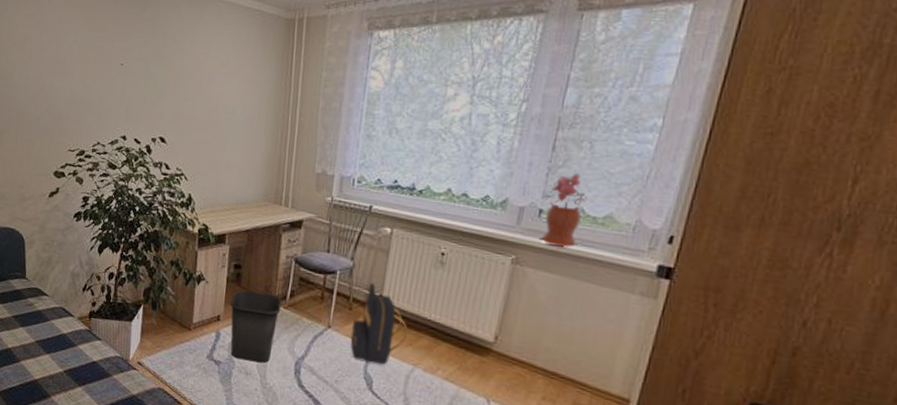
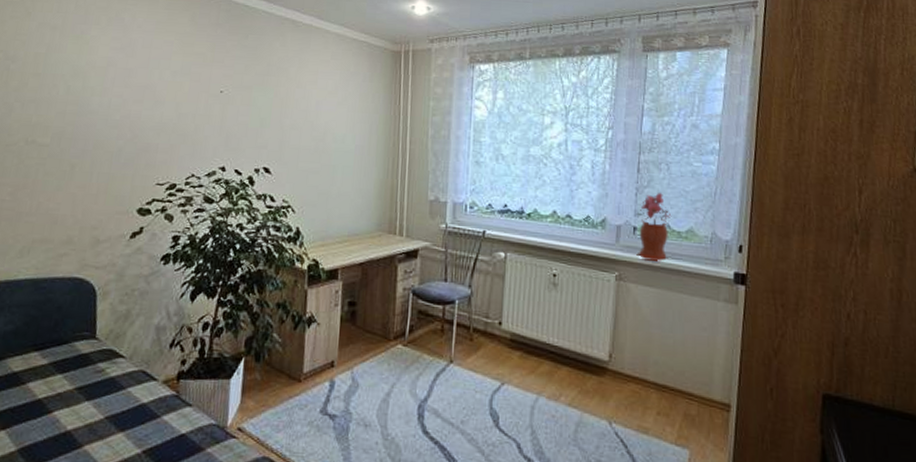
waste bin: present [229,290,282,363] -> none [344,330,401,411]
backpack: present [350,283,408,364] -> none [473,310,529,396]

